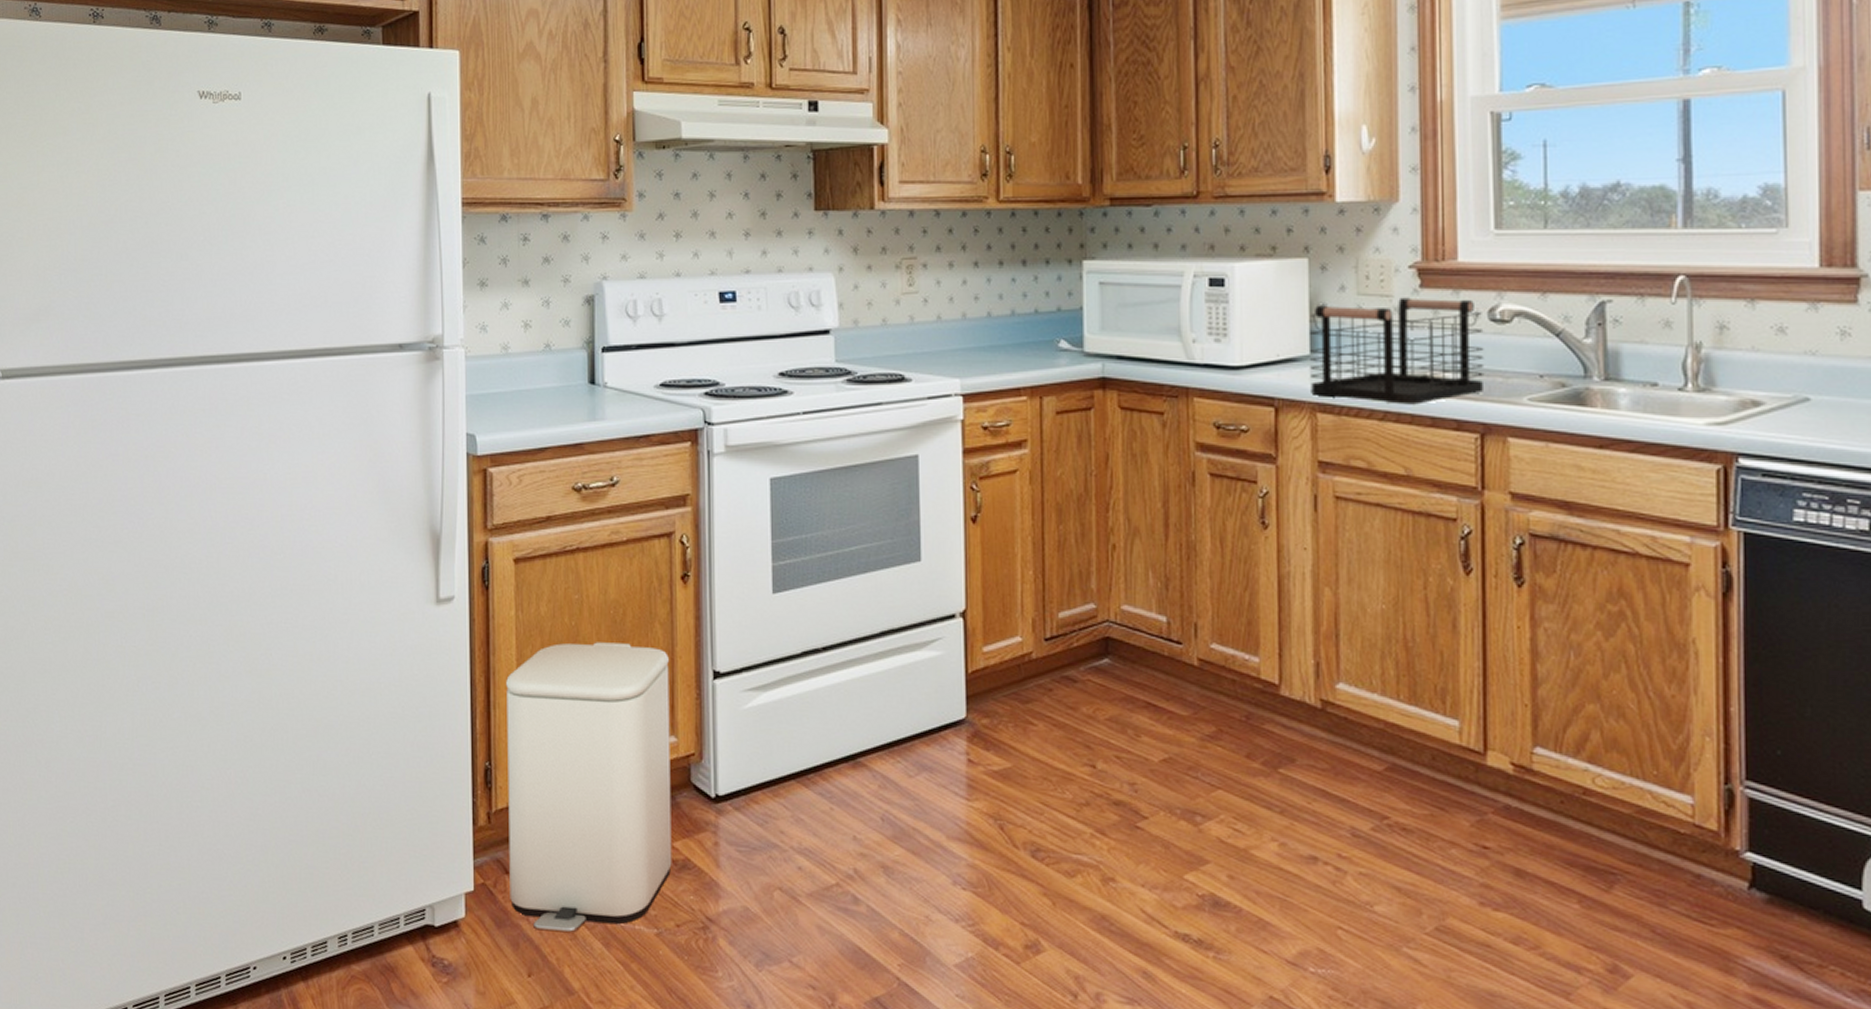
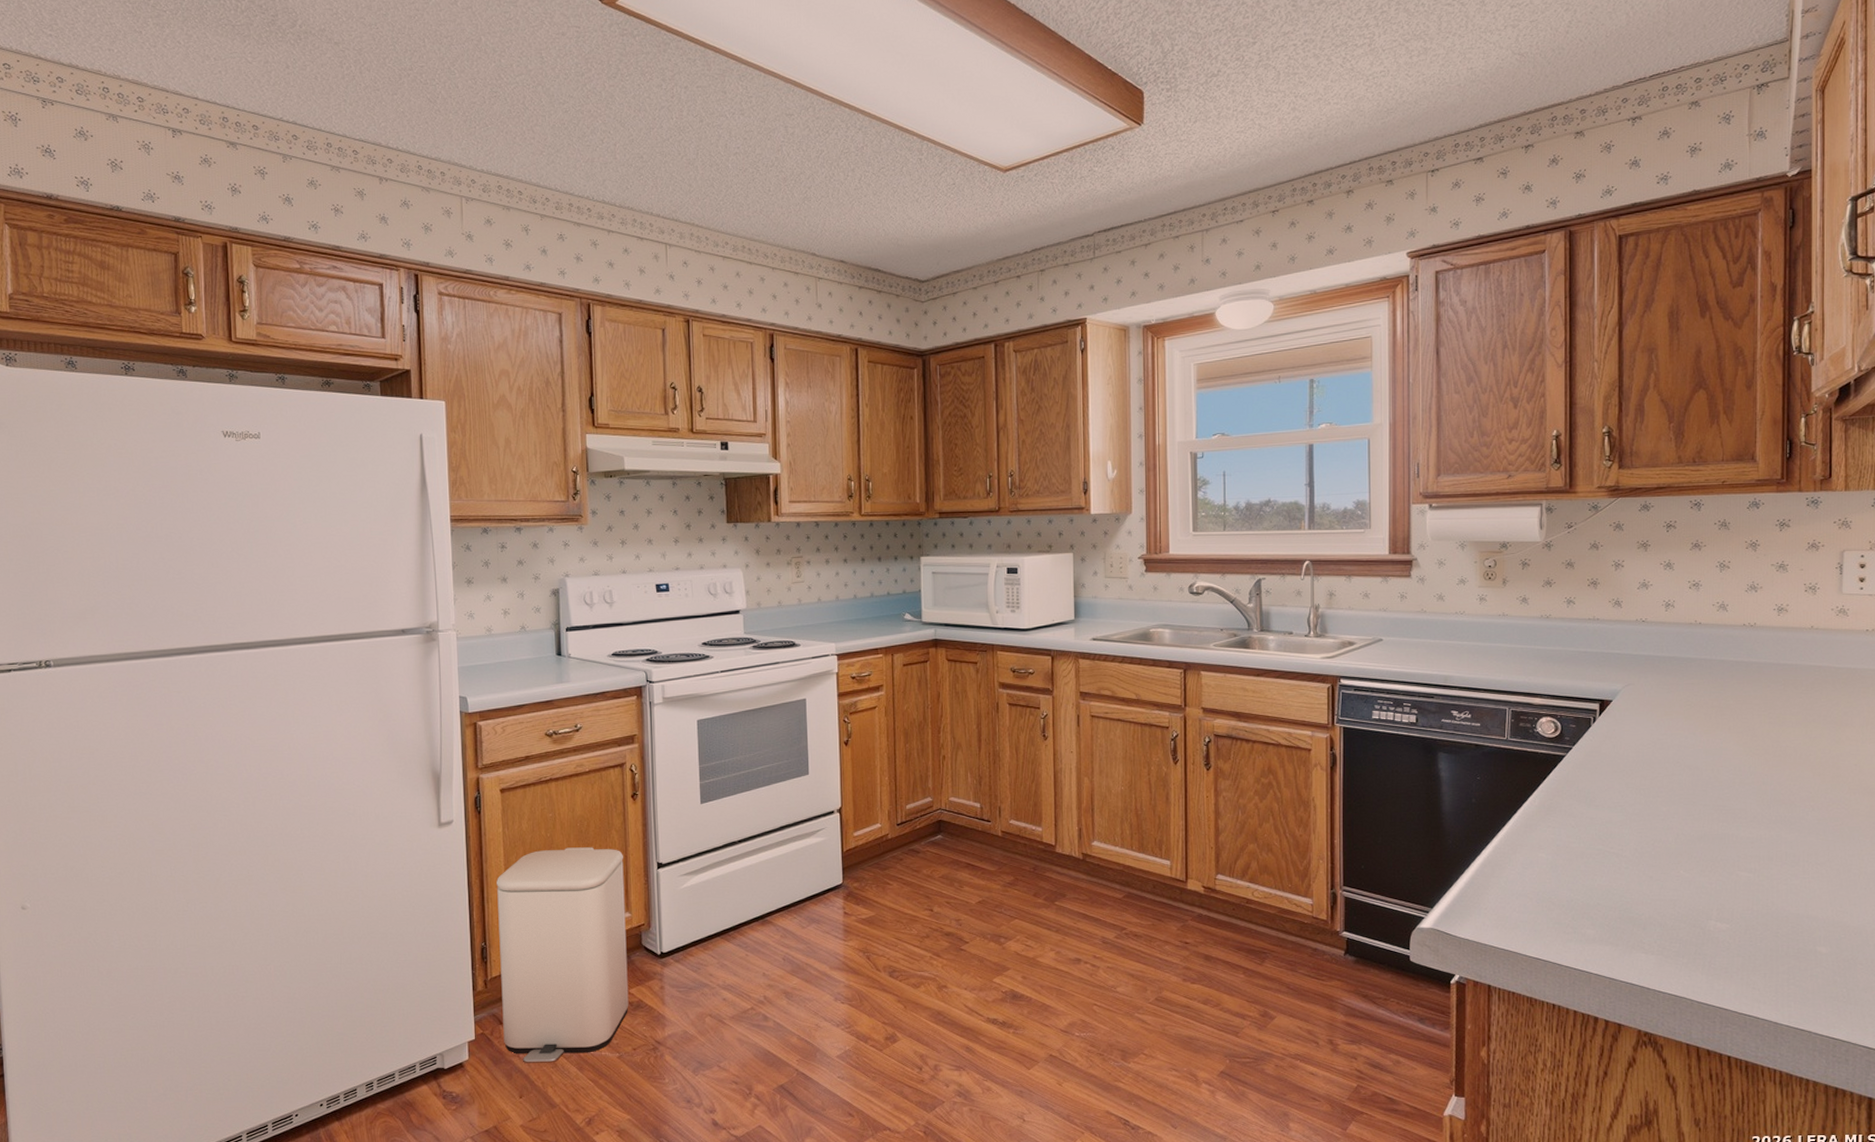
dish rack: present [1310,297,1485,405] -> none [1074,579,1186,652]

